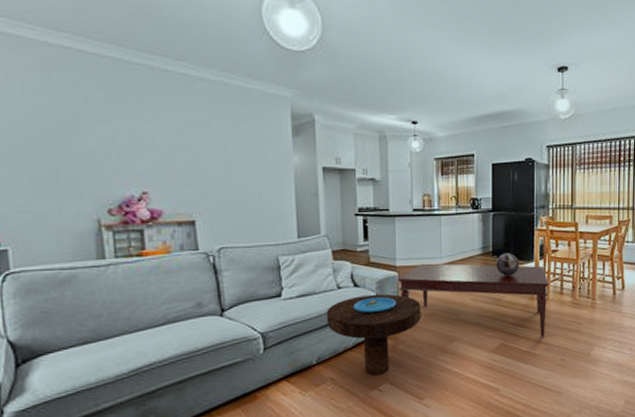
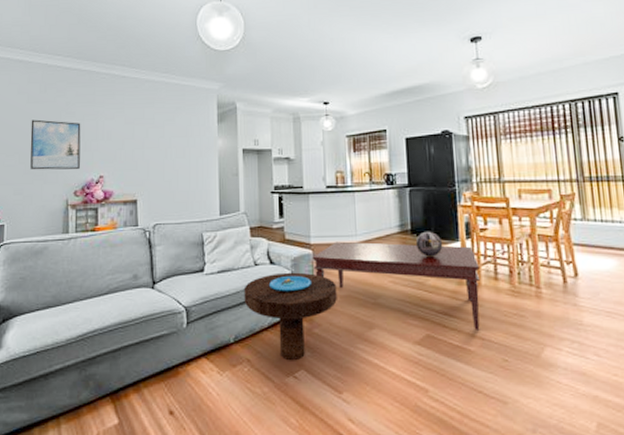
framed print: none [31,116,113,184] -> present [30,119,81,170]

